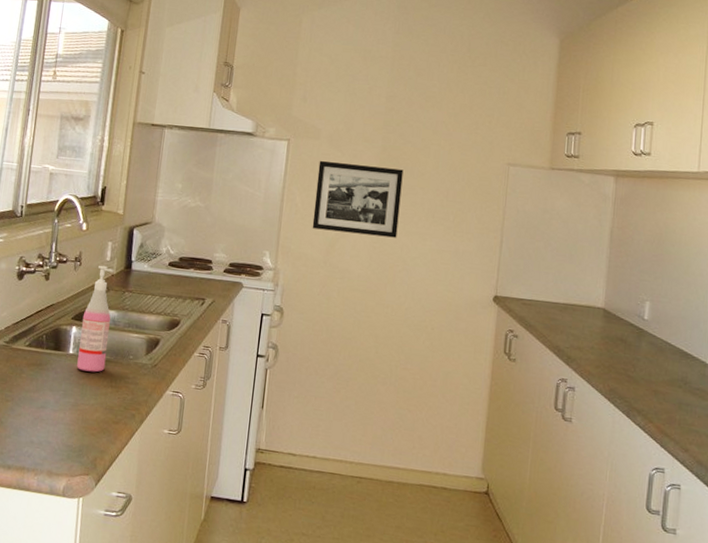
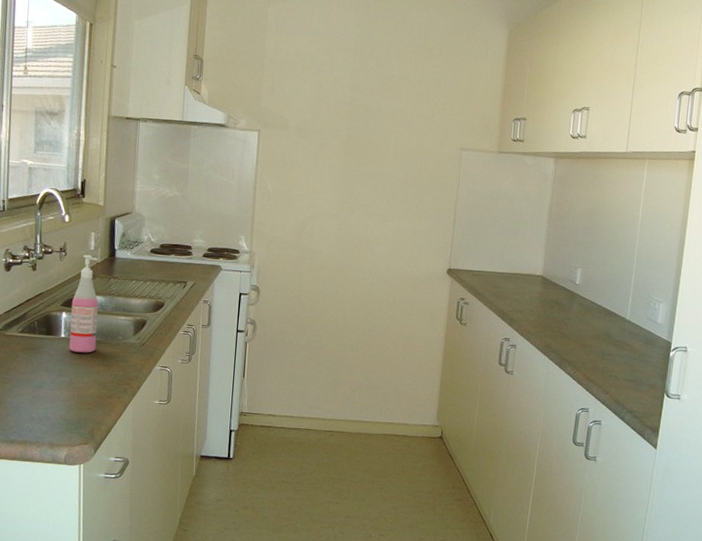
picture frame: present [312,161,404,238] -> none [283,150,367,220]

